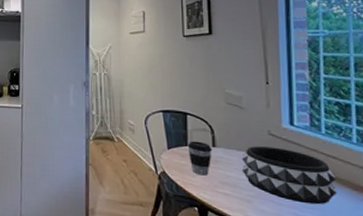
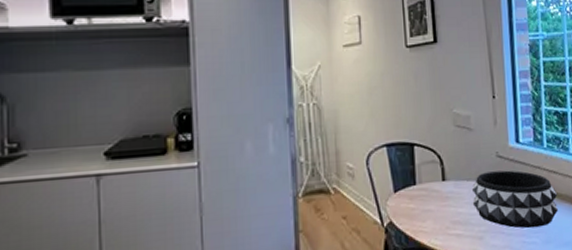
coffee cup: present [187,141,212,176] -> none [415,176,442,219]

